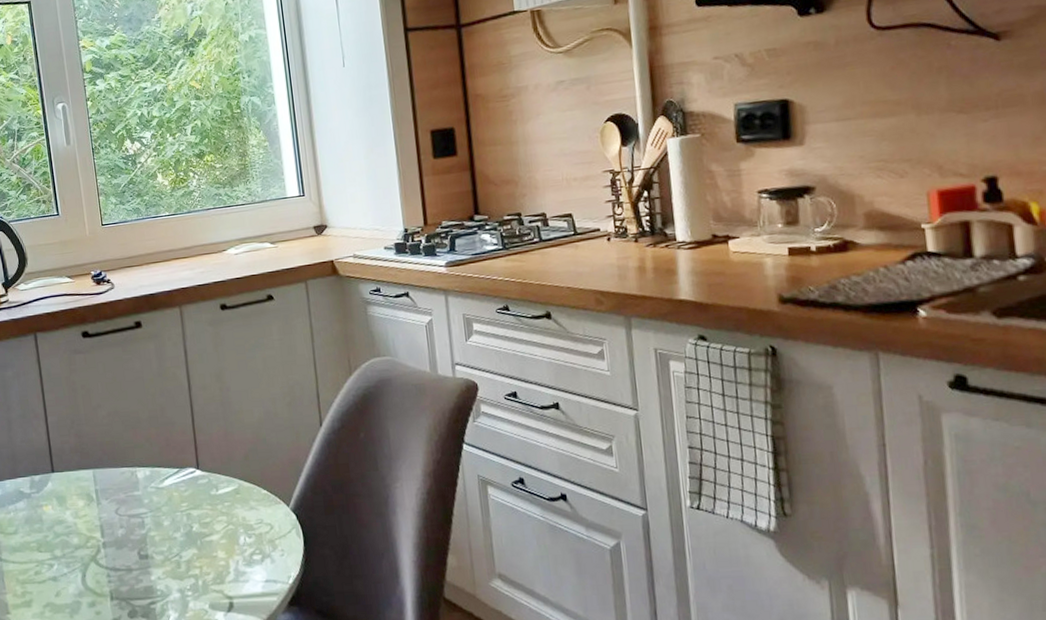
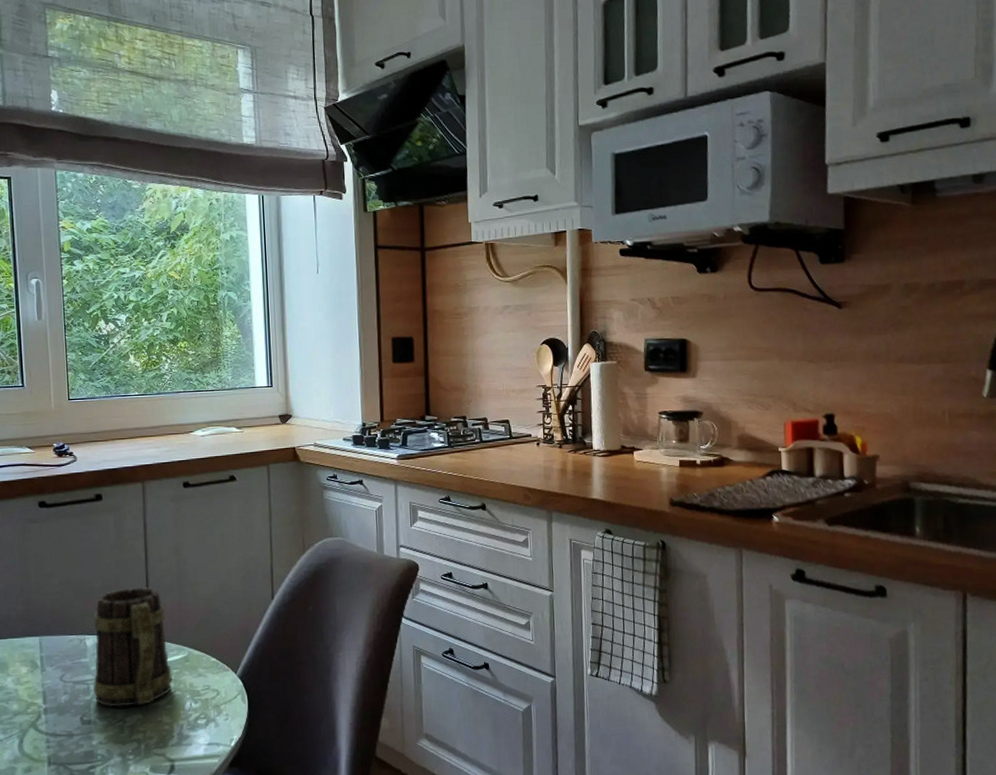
mug: none [142,417,225,542] -> present [92,587,172,708]

